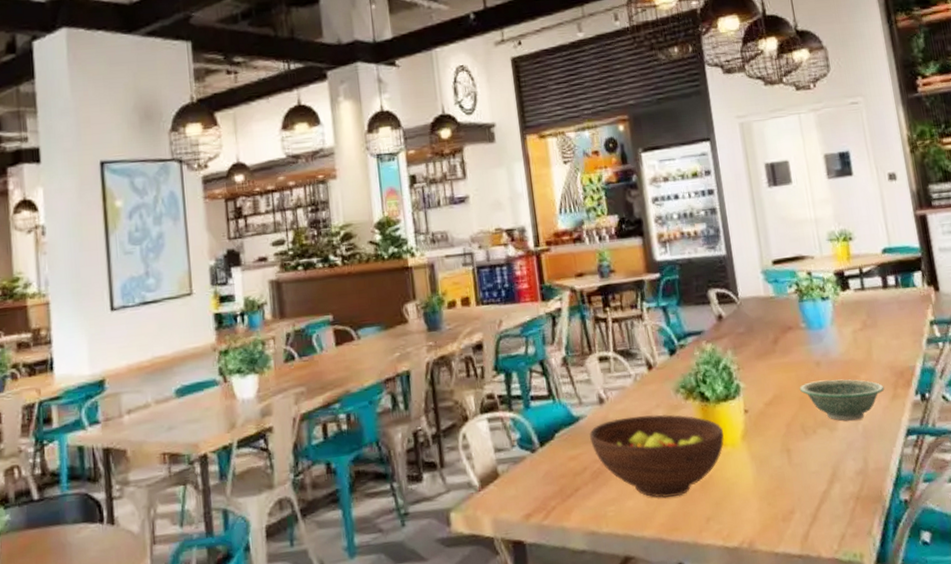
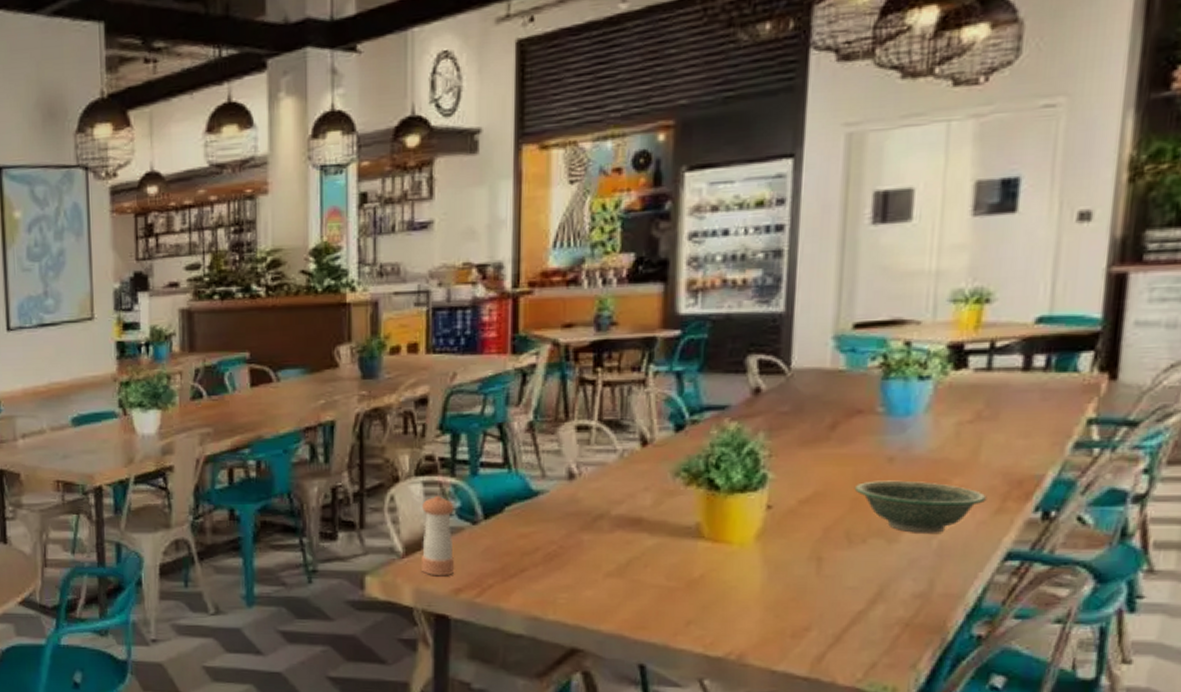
pepper shaker: none [489,430,523,505] -> present [422,496,454,576]
fruit bowl: present [589,414,724,499] -> none [549,497,732,594]

